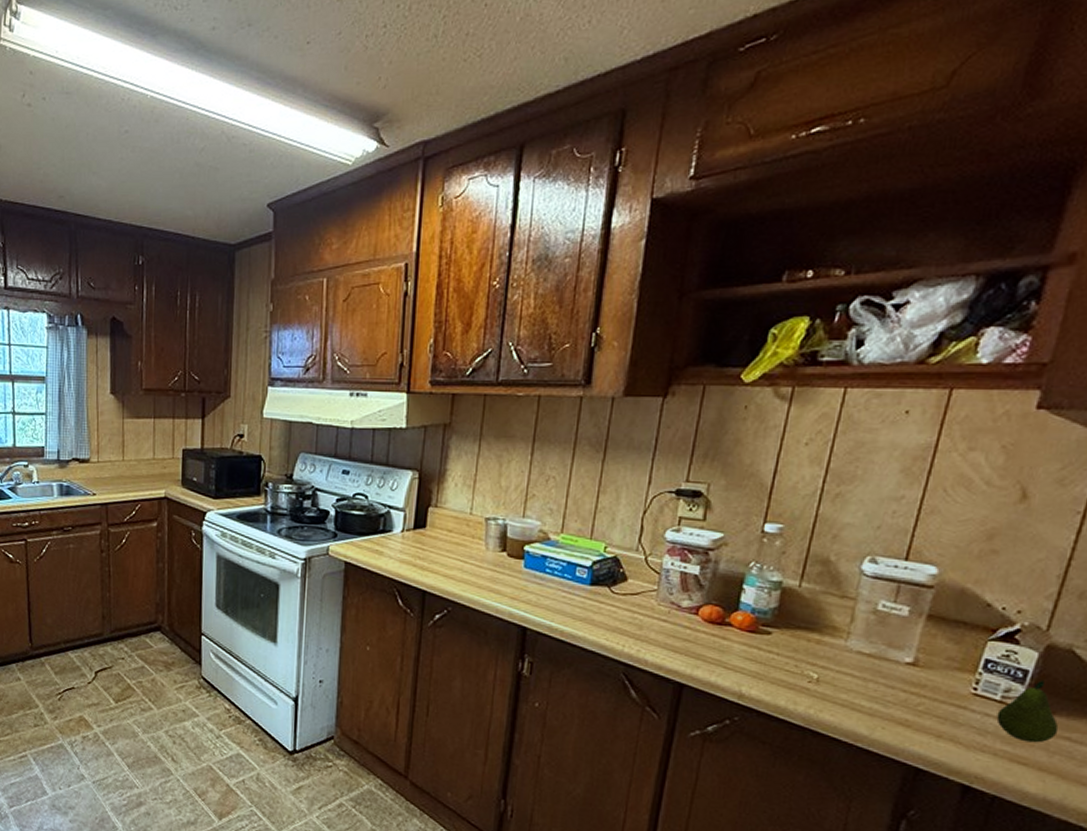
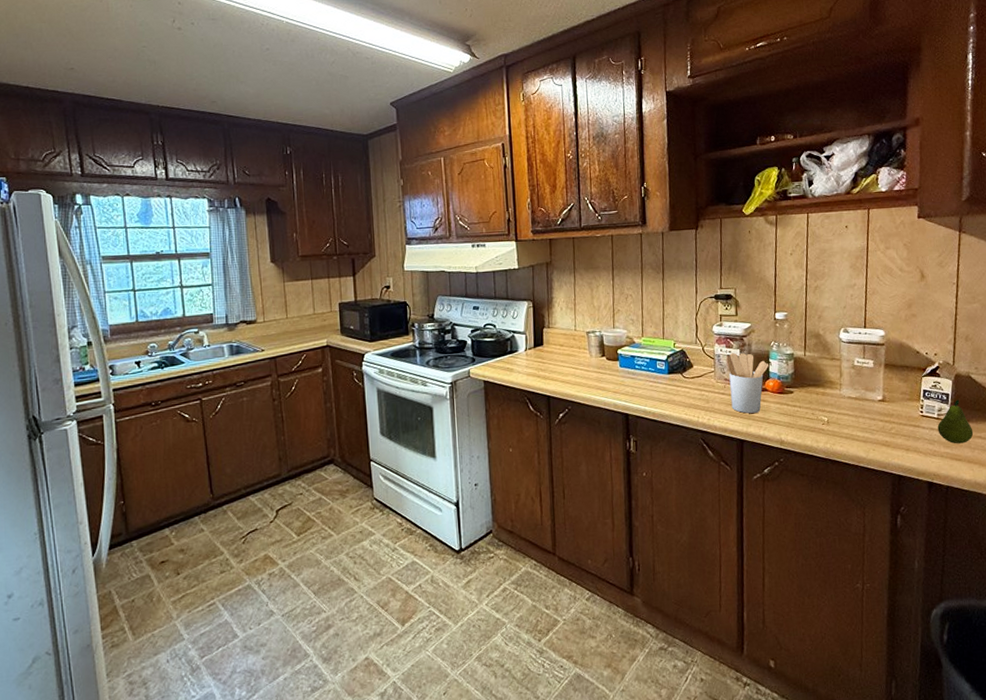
utensil holder: none [674,569,742,652] -> present [726,353,770,414]

